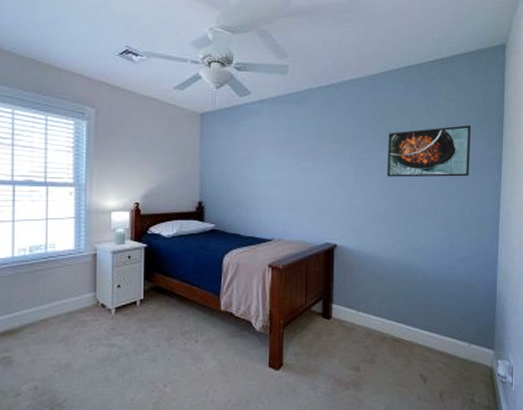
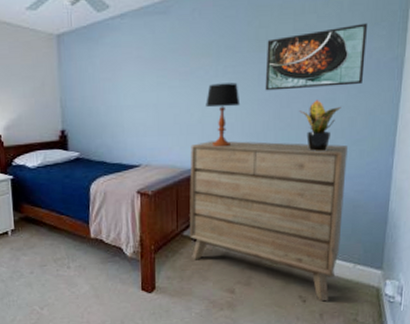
dresser: none [318,220,459,381] -> present [190,141,348,302]
table lamp: none [334,167,365,226] -> present [206,82,241,148]
potted plant: none [416,188,452,234] -> present [299,100,341,151]

